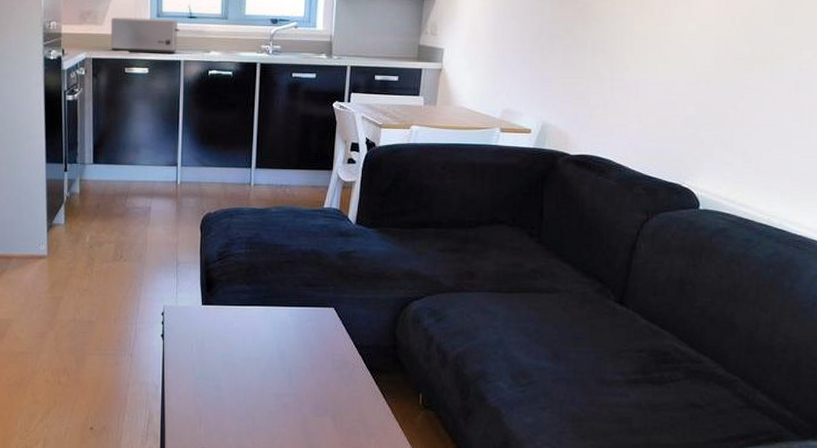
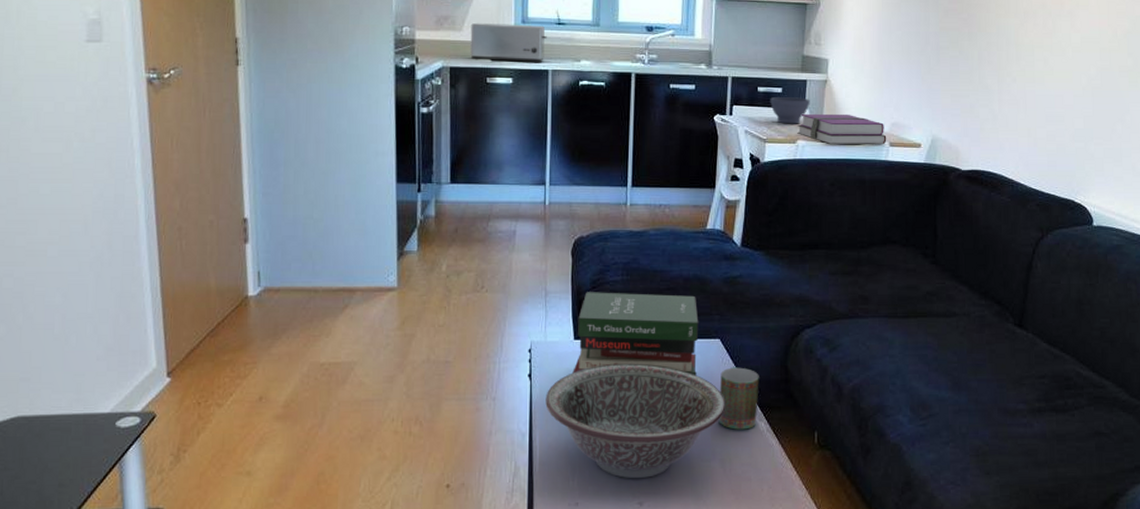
decorative bowl: none [176,327,338,429] -> present [545,363,726,479]
books: none [200,263,315,340] -> present [573,292,699,375]
mug: none [331,332,370,390] -> present [718,366,759,430]
bowl: none [386,85,425,111] -> present [770,97,810,124]
hardback book: none [411,101,498,131] -> present [797,114,887,145]

